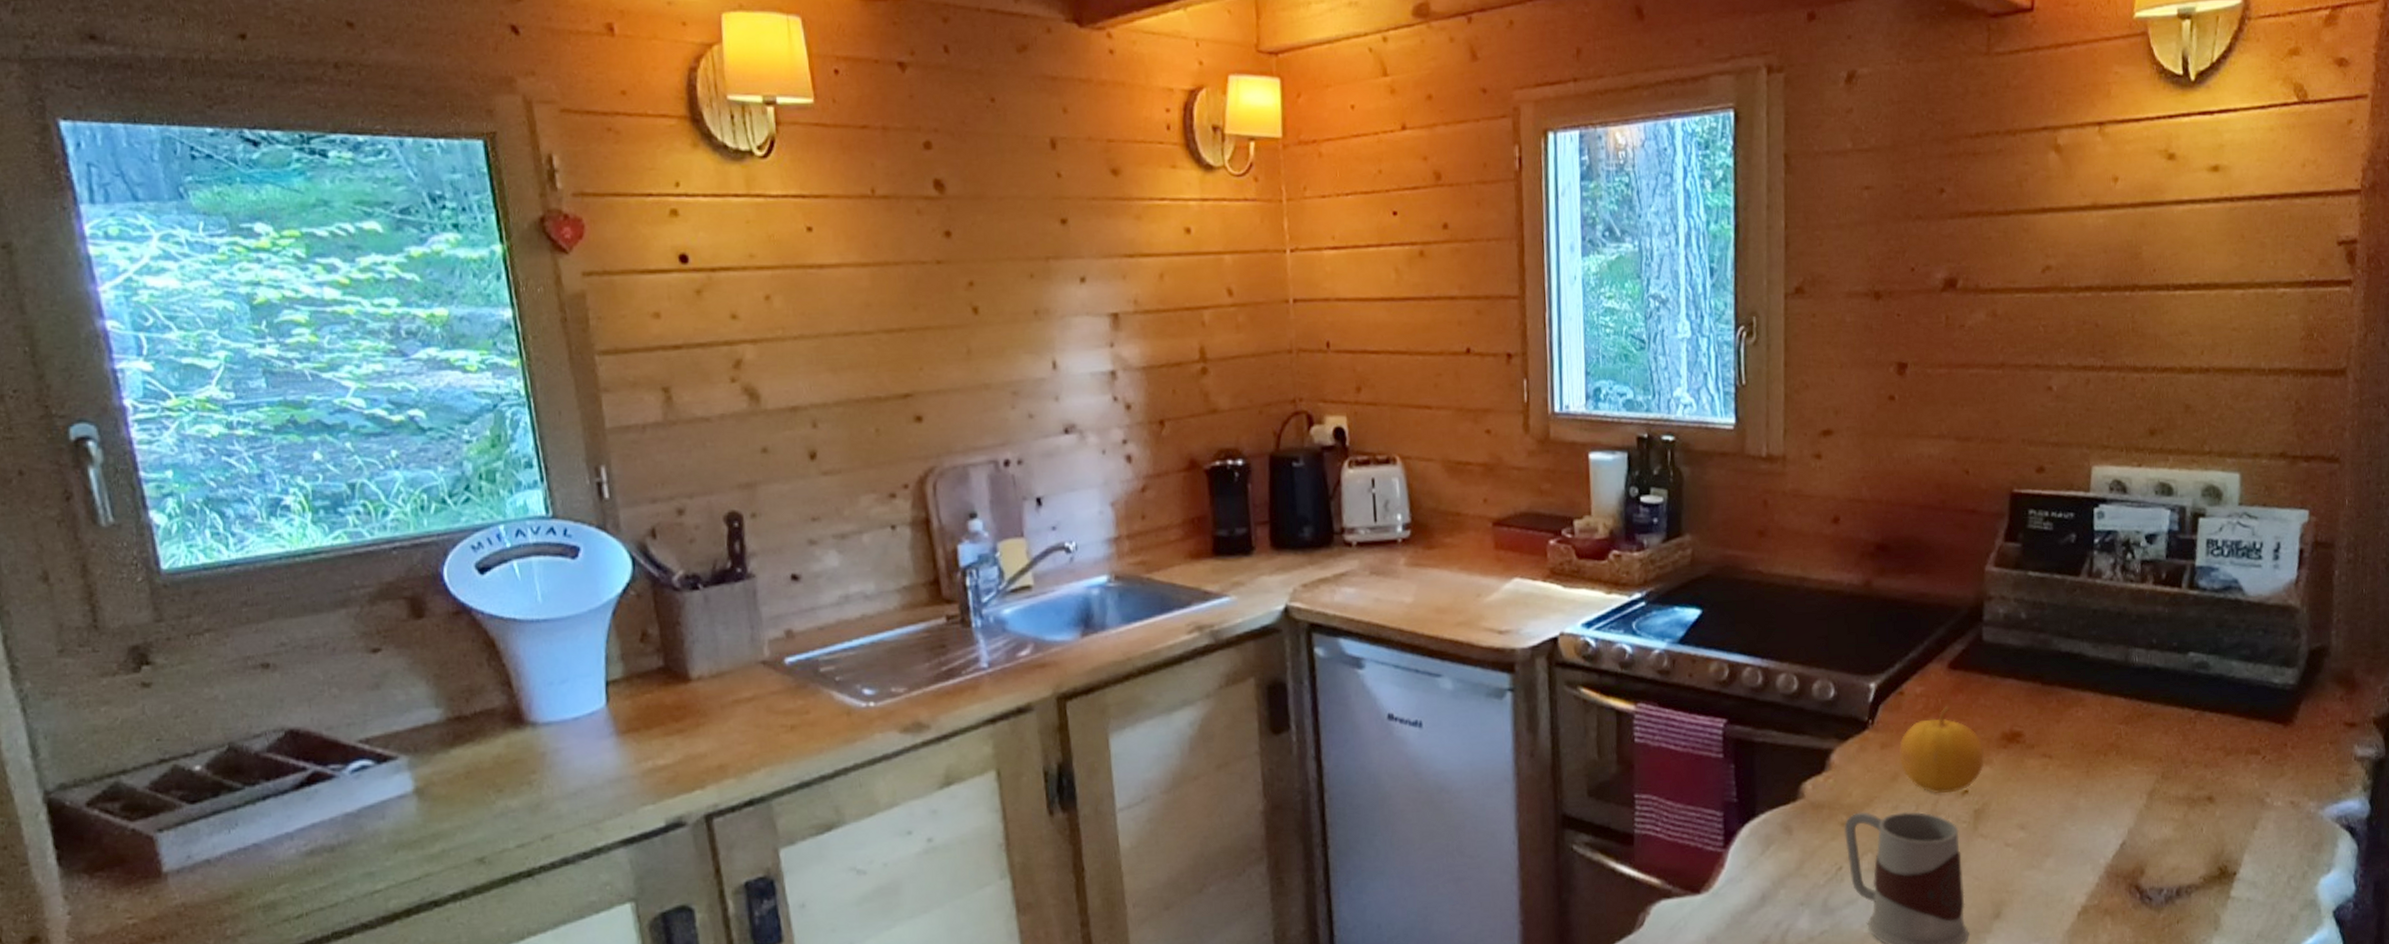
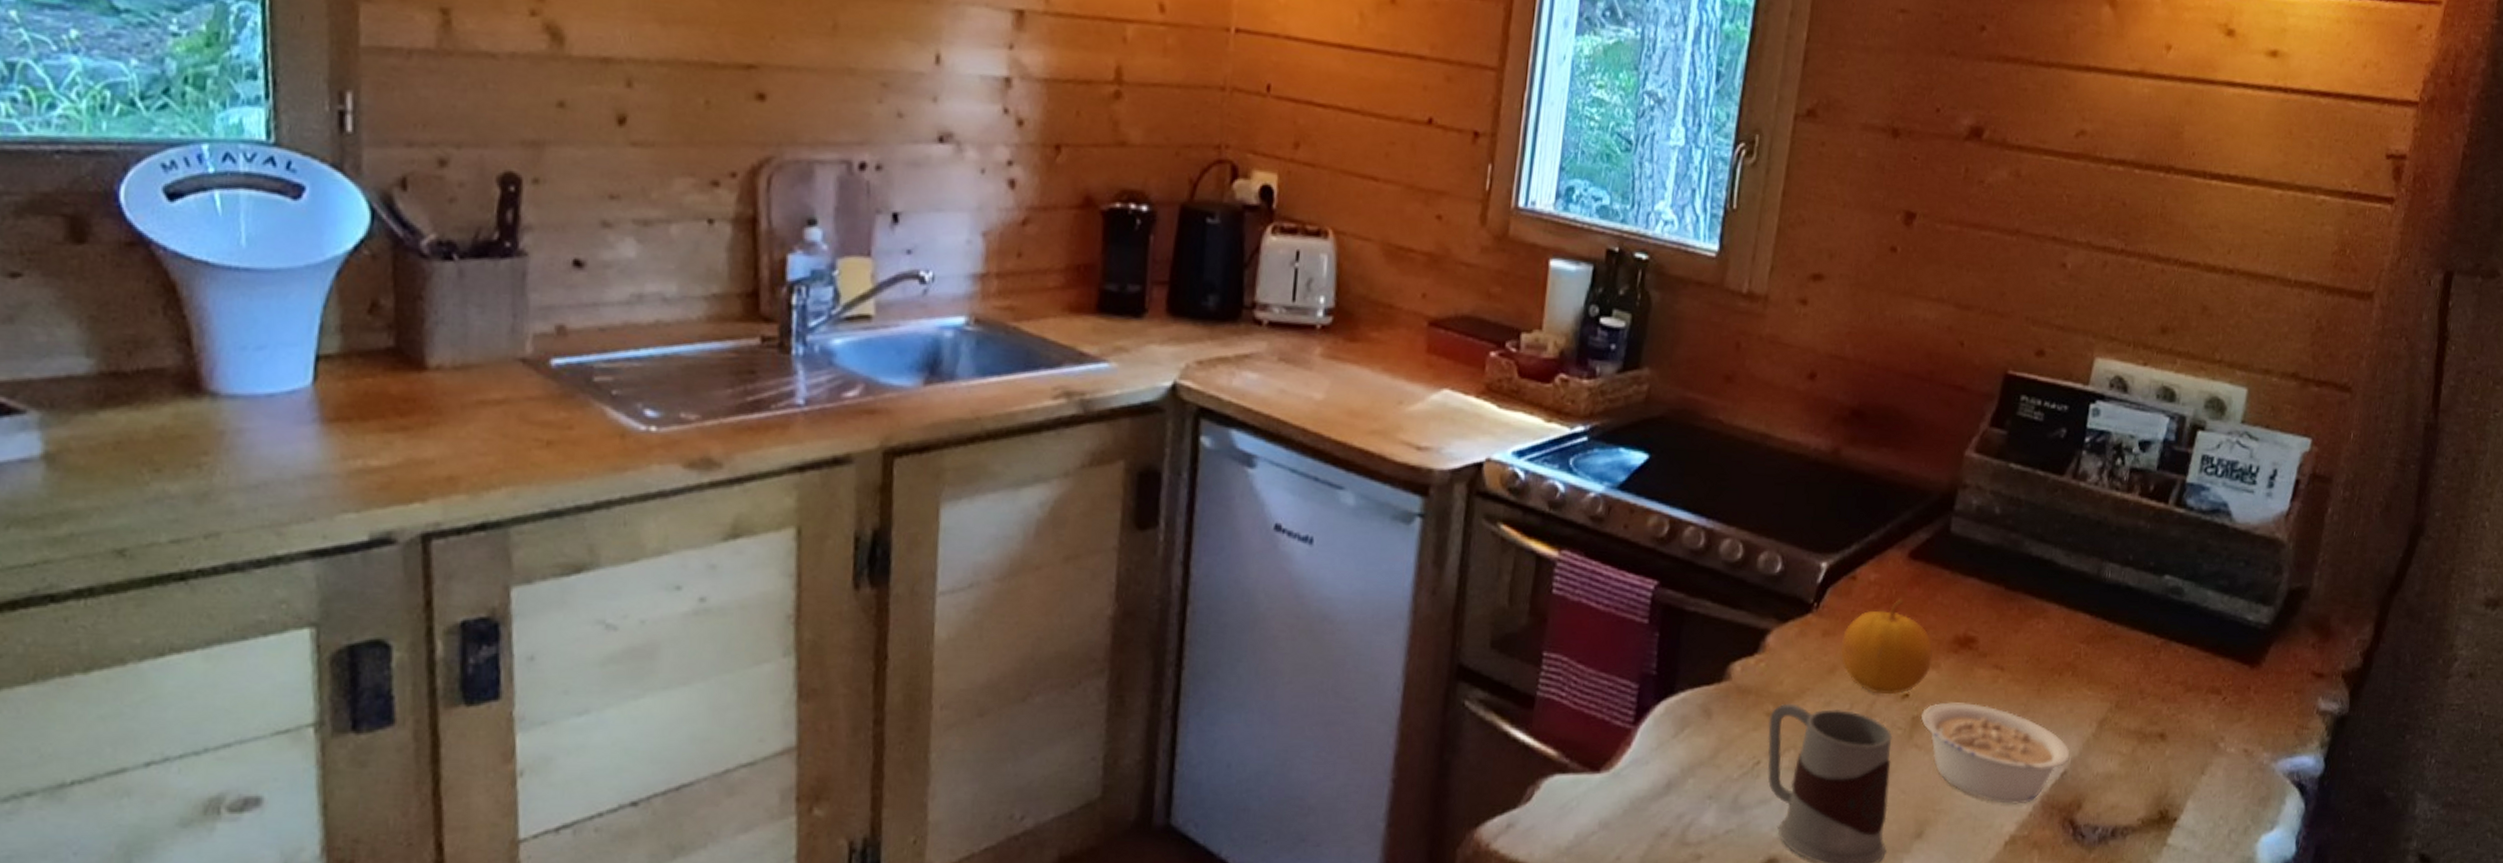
legume: none [1983,791,2126,879] -> present [1921,702,2070,804]

